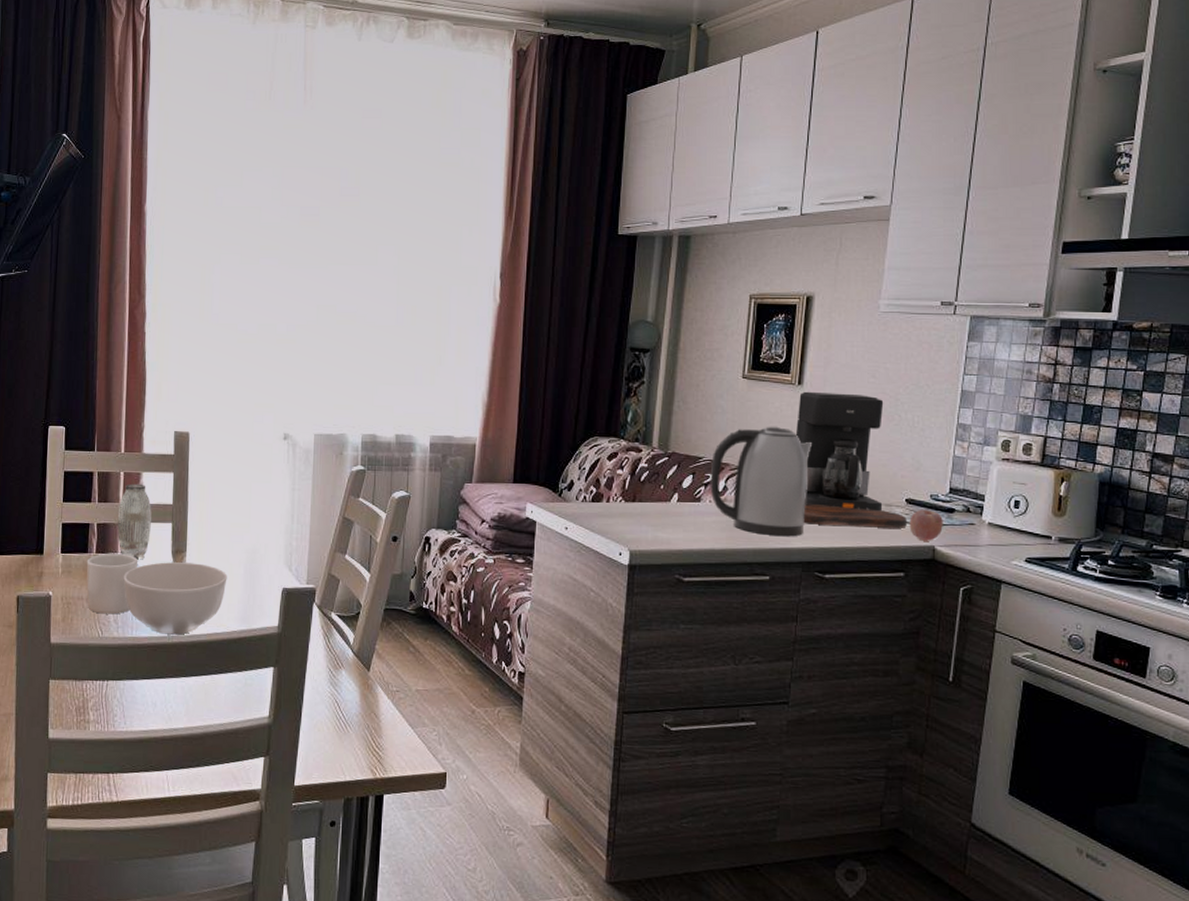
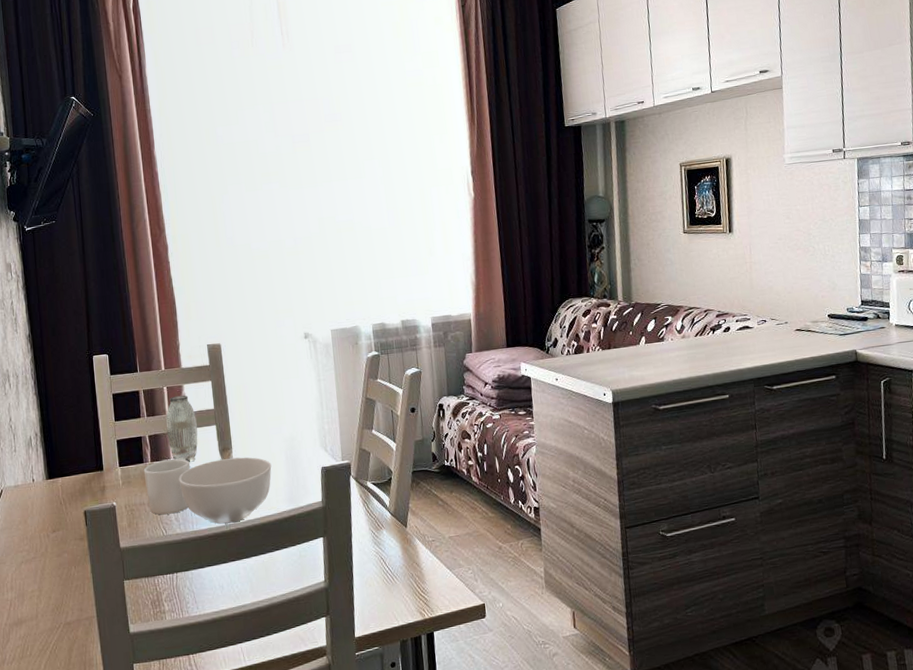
kettle: present [710,426,811,537] -> none [668,269,751,361]
coffee maker: present [796,391,884,512] -> none [731,234,811,331]
cutting board: present [803,503,907,528] -> none [748,326,832,347]
fruit: present [909,509,943,541] -> none [833,320,861,347]

